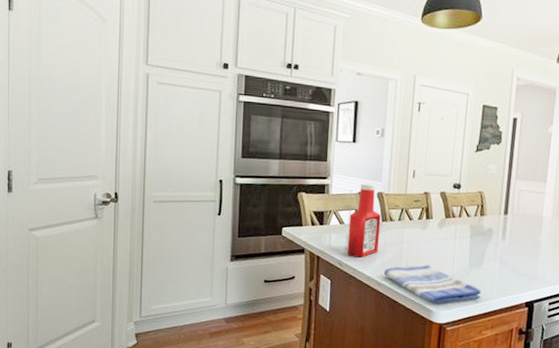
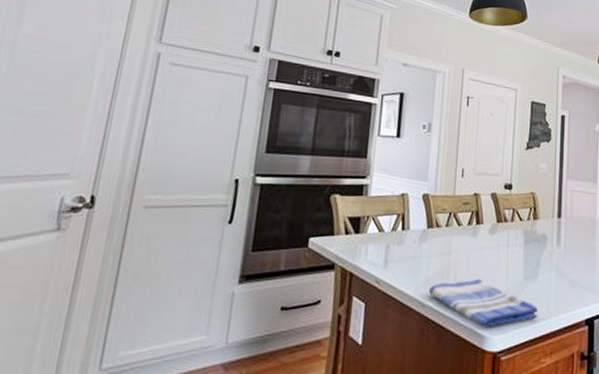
ketchup bottle: present [347,183,381,258] -> none [386,183,426,273]

